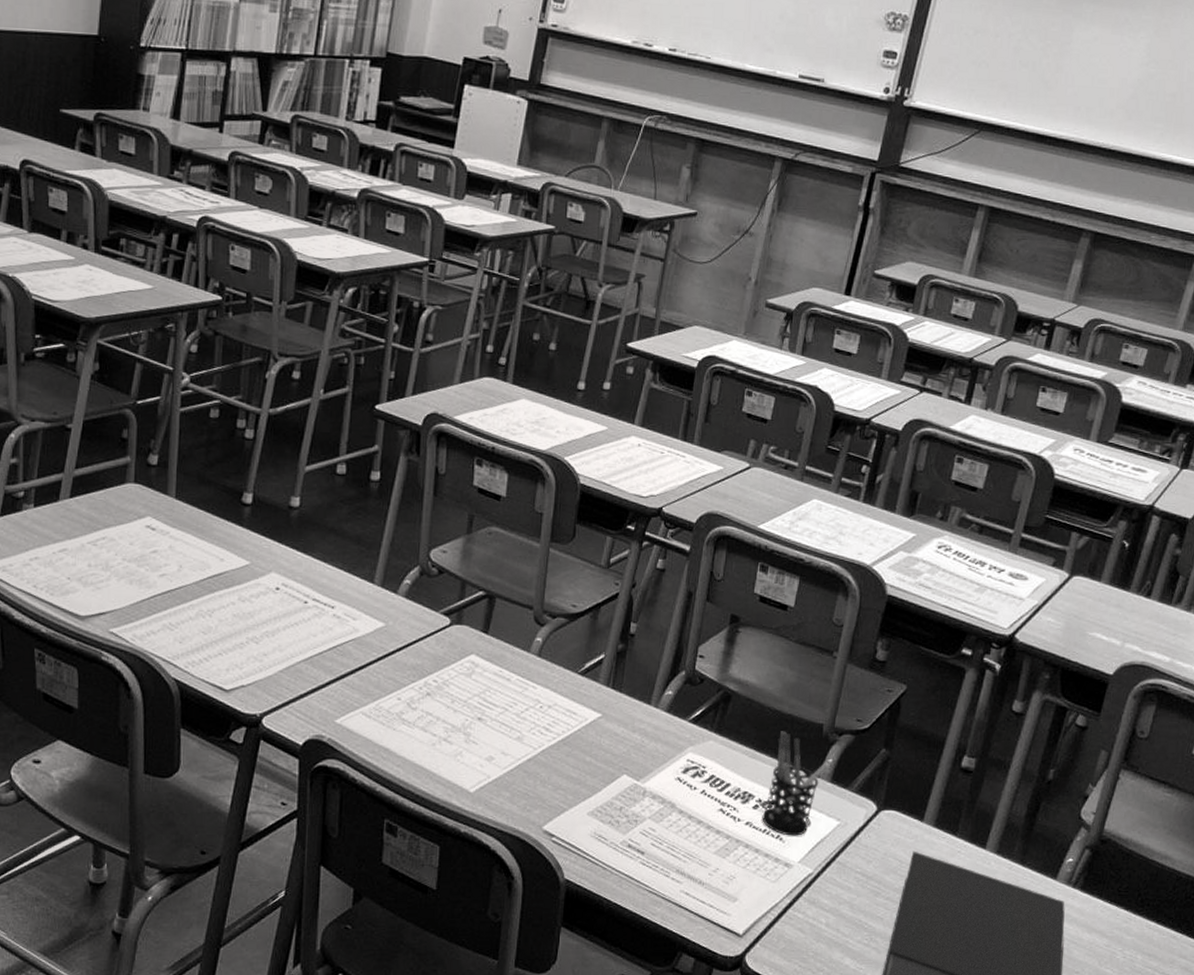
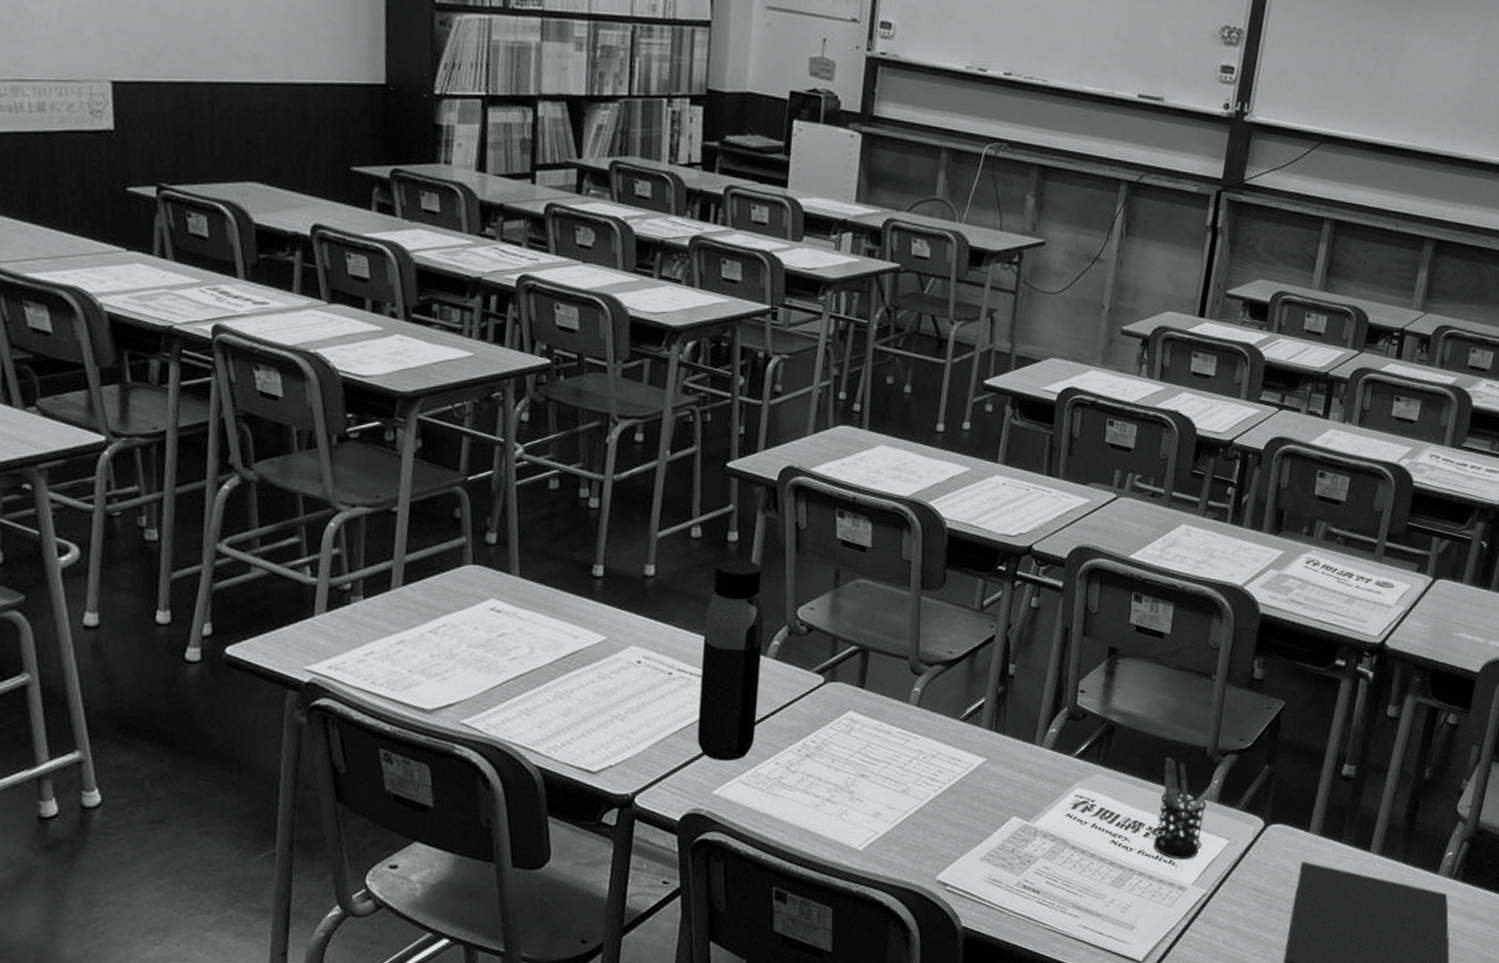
water bottle: none [326,497,400,692] -> present [697,558,764,761]

